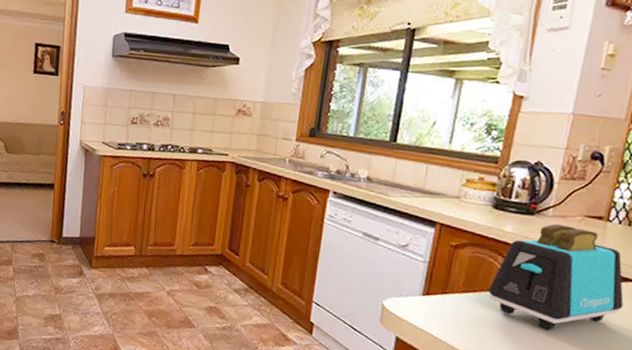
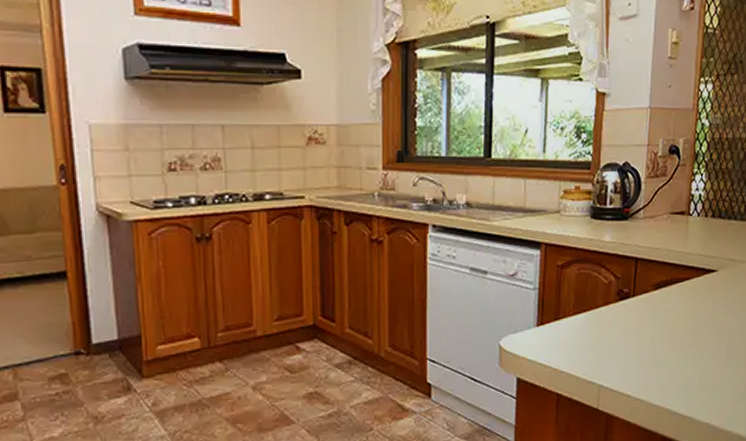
toaster: present [488,223,624,331] -> none [597,225,709,337]

